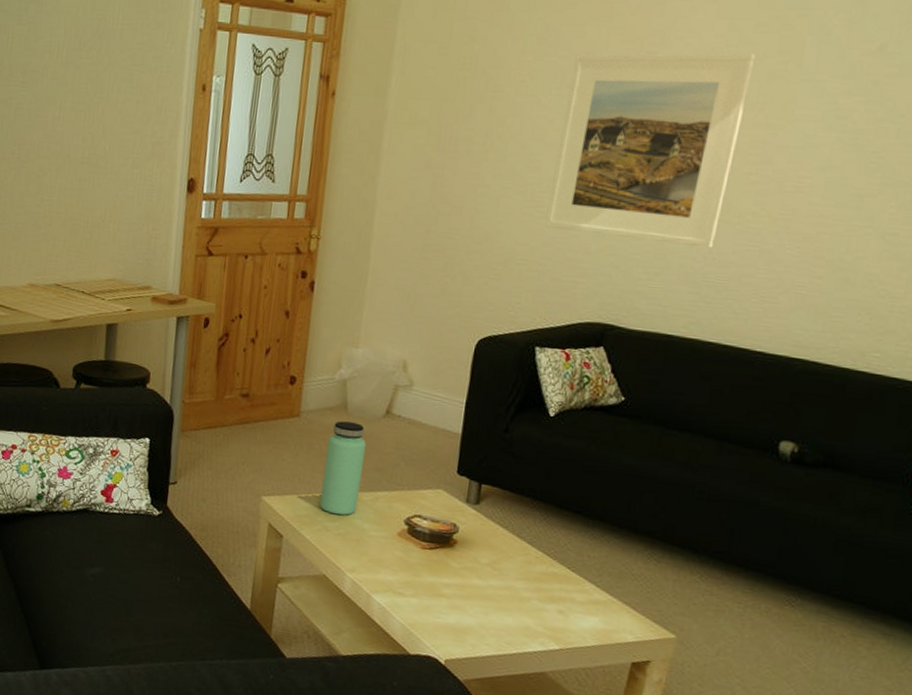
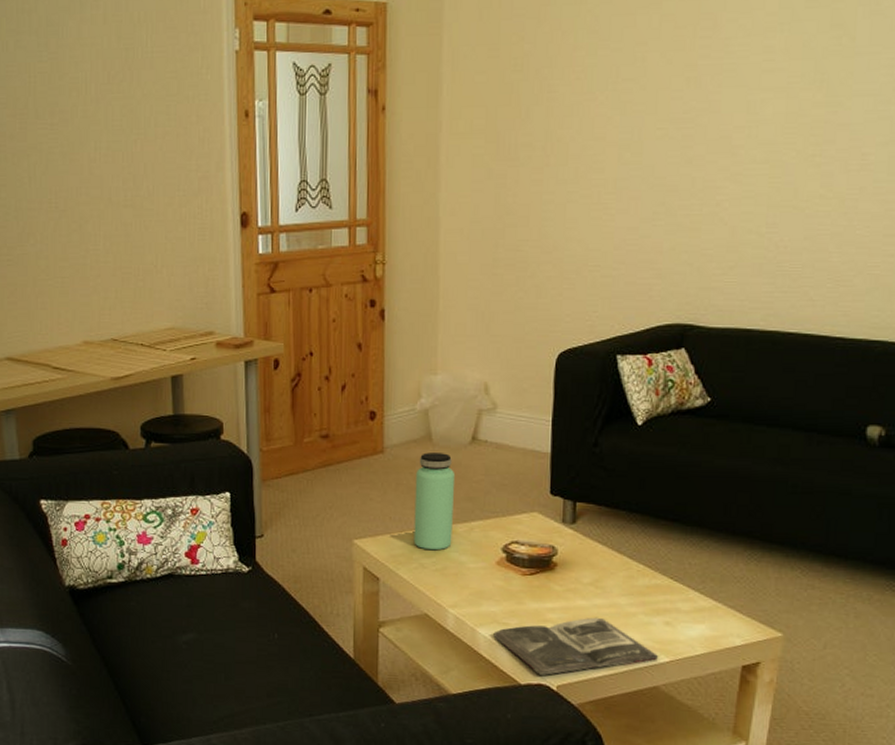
magazine: none [387,597,550,648] -> present [493,617,659,675]
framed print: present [545,52,757,248] -> none [614,30,810,236]

